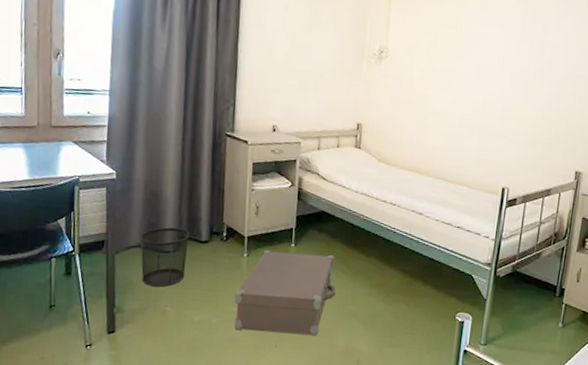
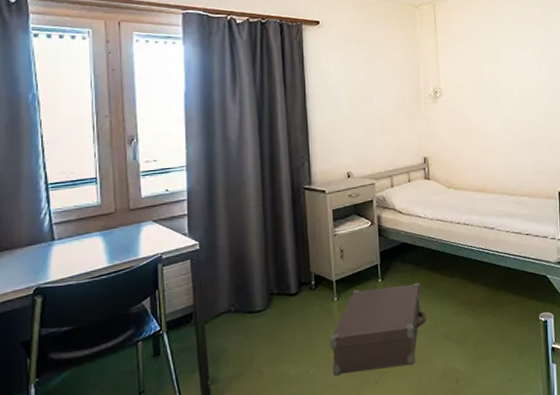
waste bin: present [140,227,190,287] -> none [229,285,279,350]

